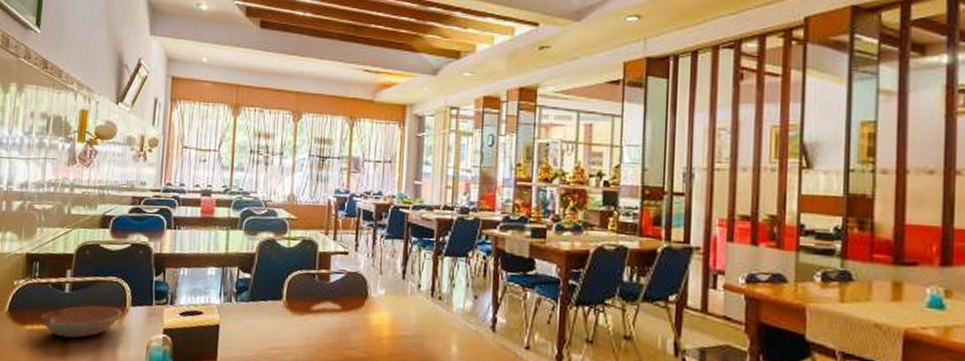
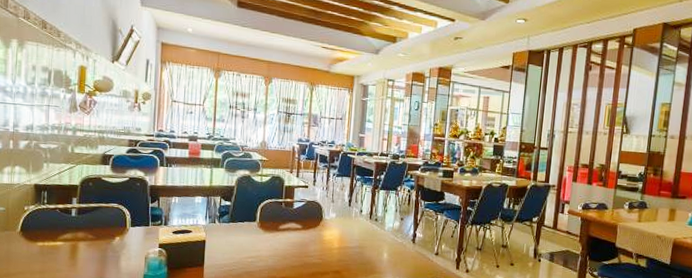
bowl: present [41,305,122,338] -> none [51,226,123,252]

